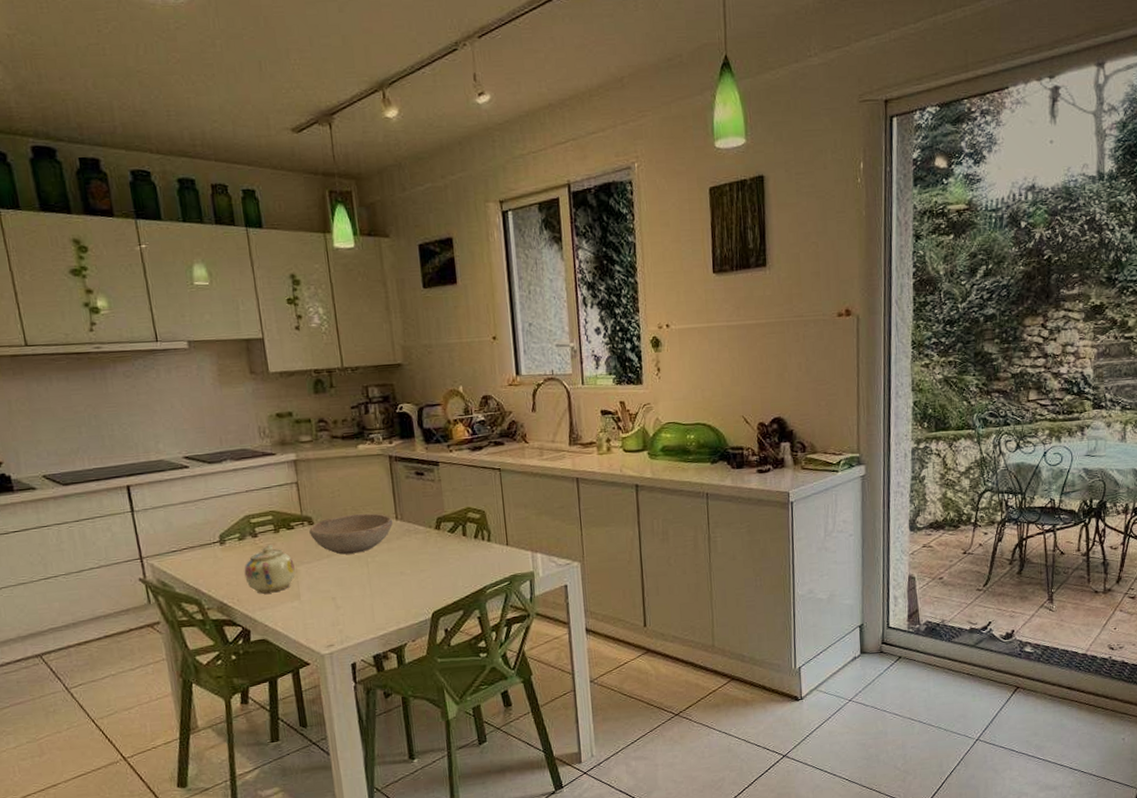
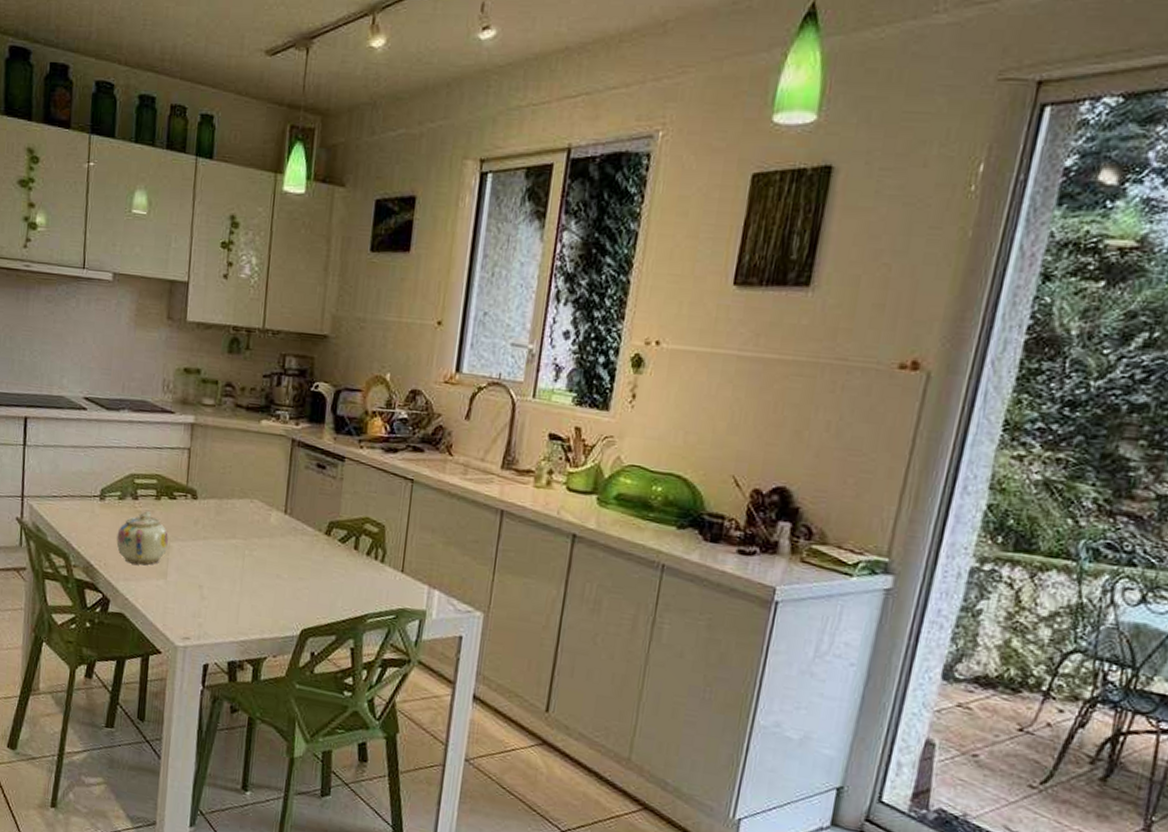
bowl: present [309,513,394,555] -> none [191,495,281,543]

